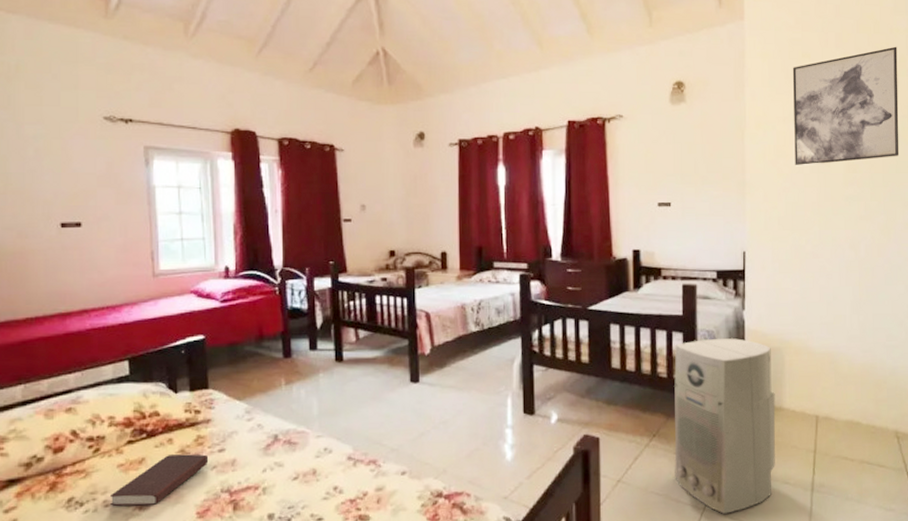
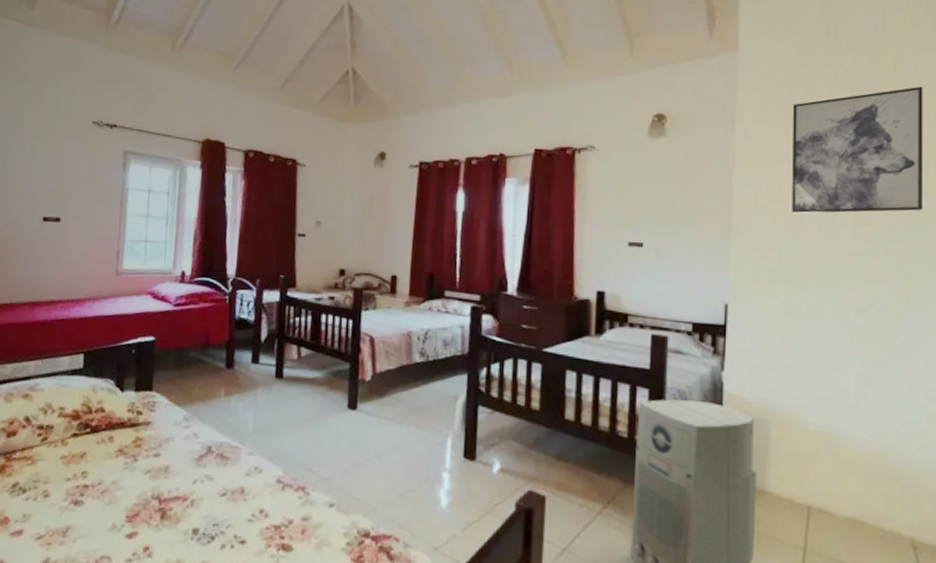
book: present [109,454,209,507] -> none [48,453,144,502]

